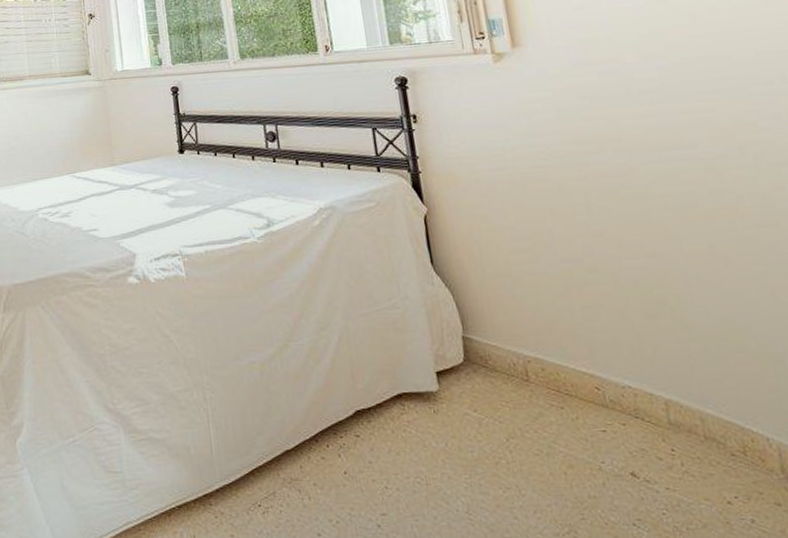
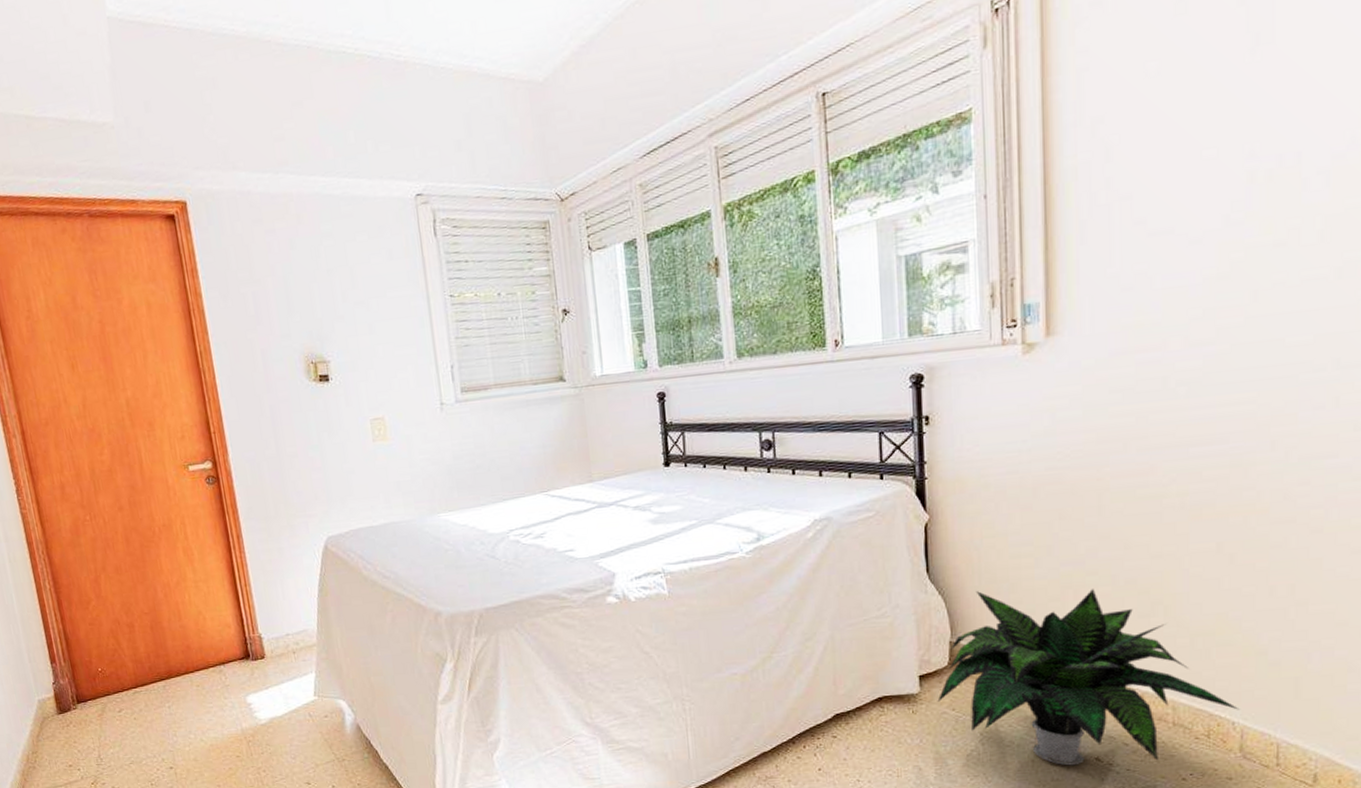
potted plant: none [457,285,771,481] -> present [937,589,1240,766]

